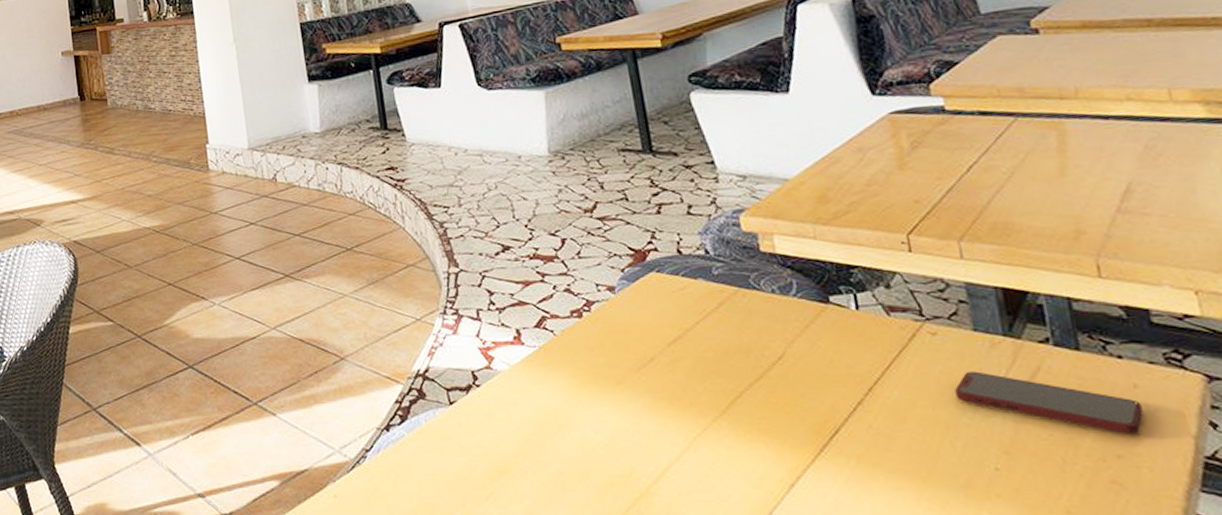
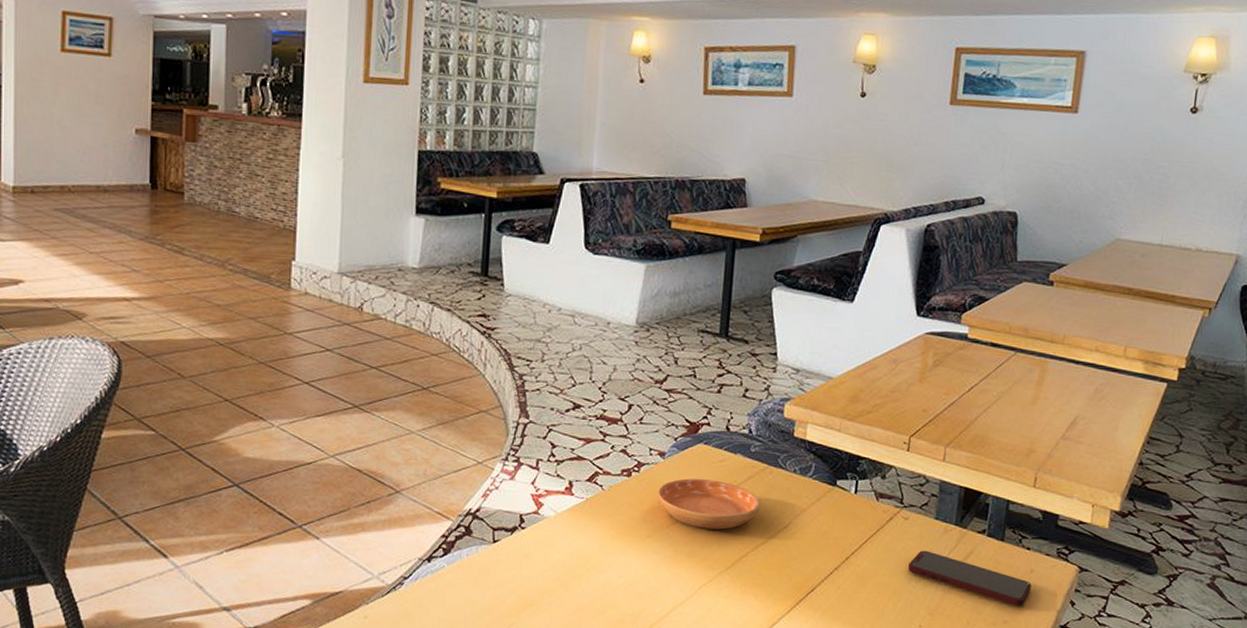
saucer: none [615,311,742,369] -> present [656,478,760,530]

